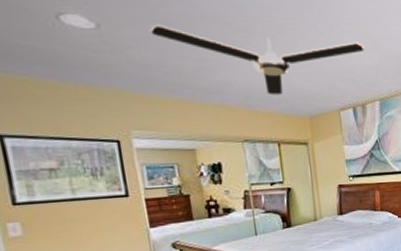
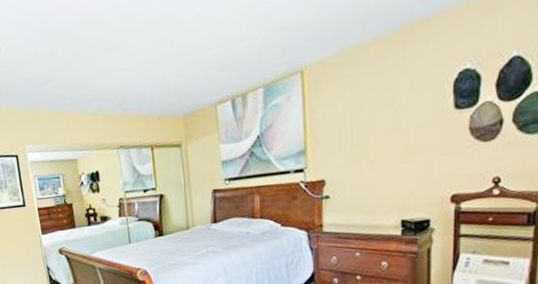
ceiling fan: present [150,24,364,95] -> none [39,19,247,96]

